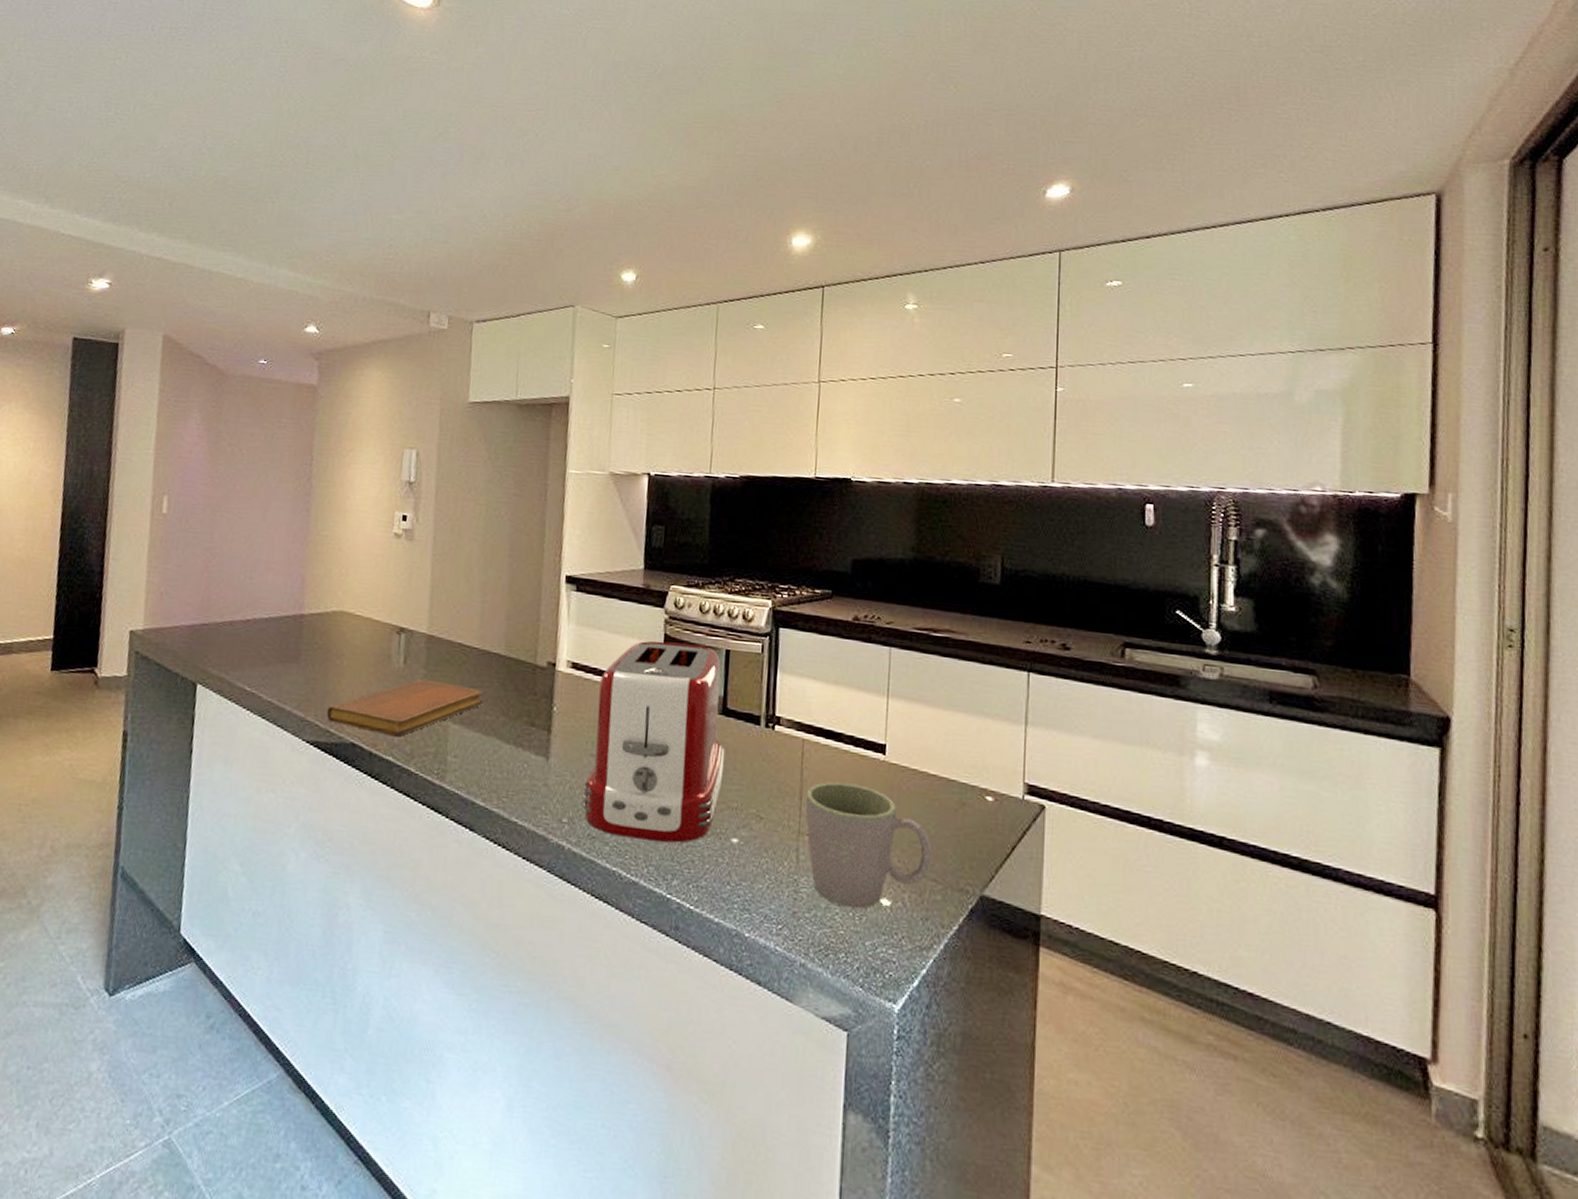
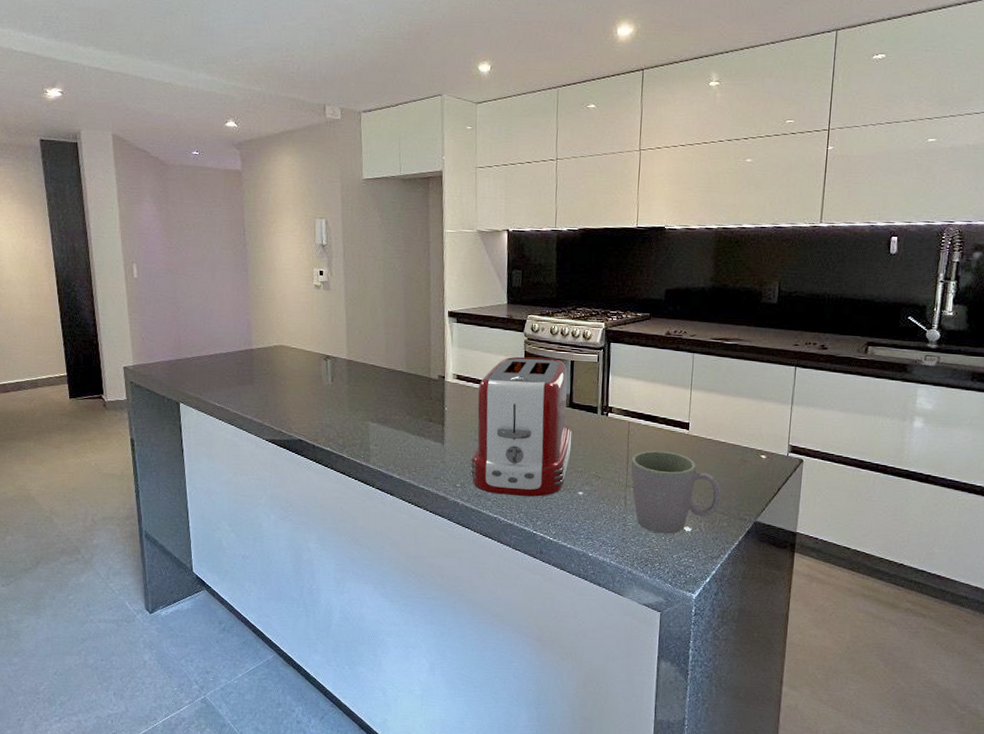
notebook: present [326,678,484,737] -> none [278,391,393,434]

